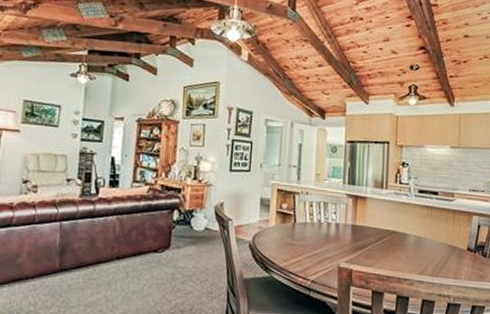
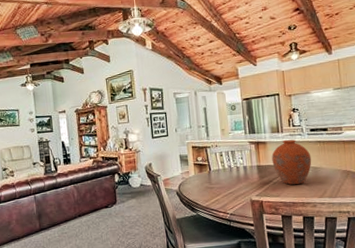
vase: none [370,199,416,256] -> present [272,140,312,185]

